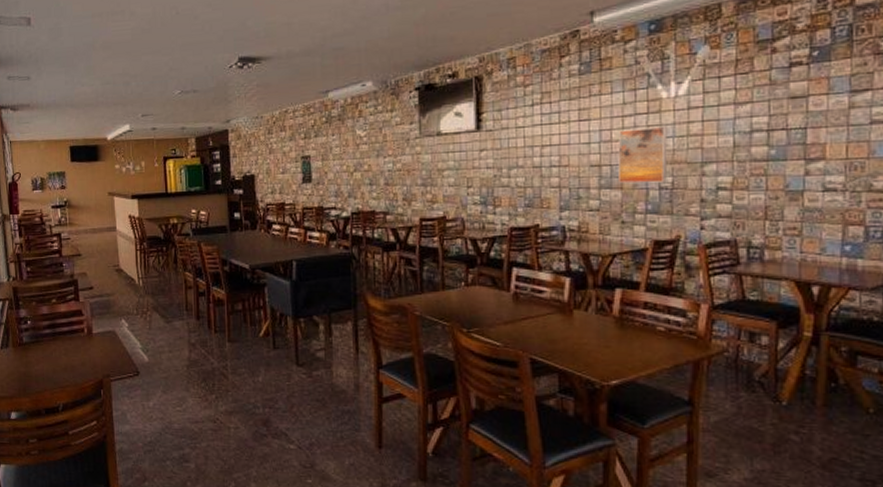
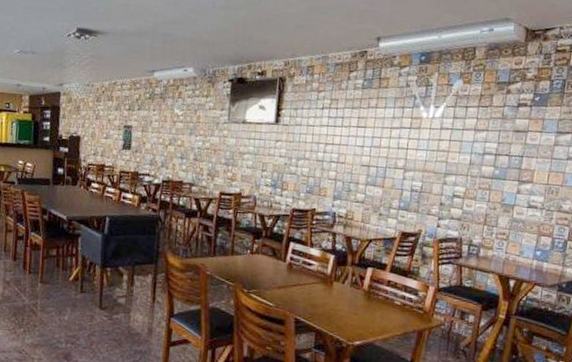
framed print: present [618,126,668,184] -> none [381,139,423,186]

